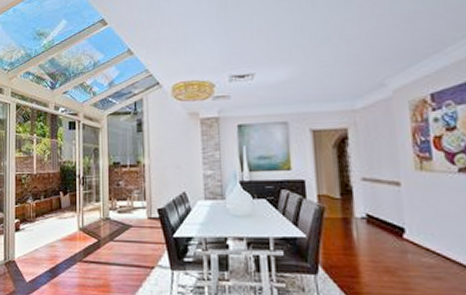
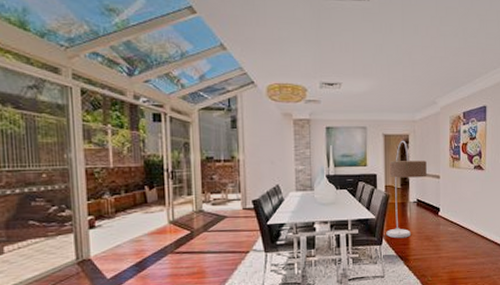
floor lamp: none [321,135,379,268] -> present [386,140,427,239]

